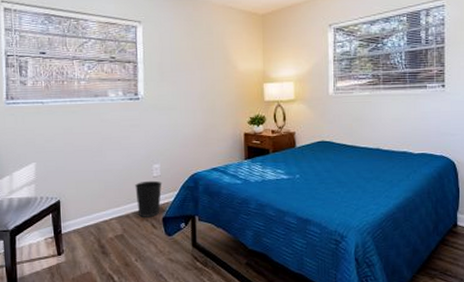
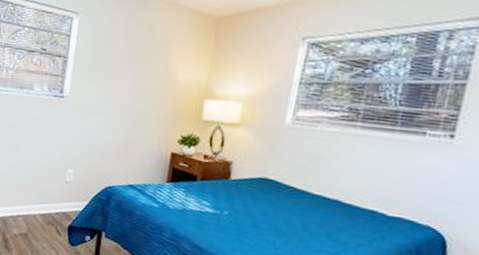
wastebasket: present [135,180,162,217] -> none [44,184,74,223]

